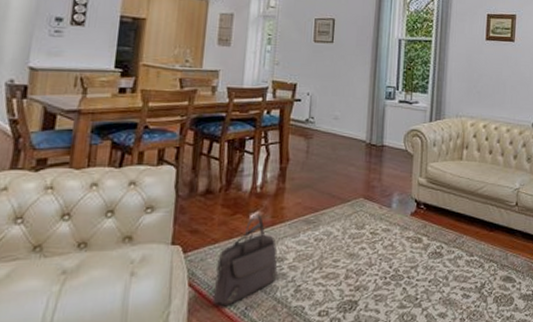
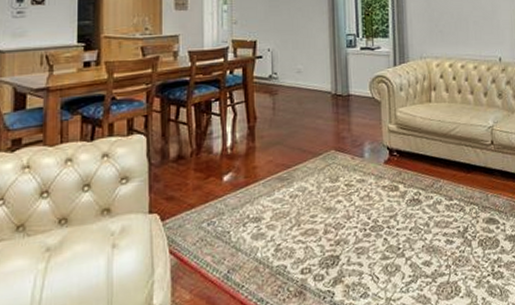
handbag: present [212,214,279,306] -> none [194,176,258,271]

